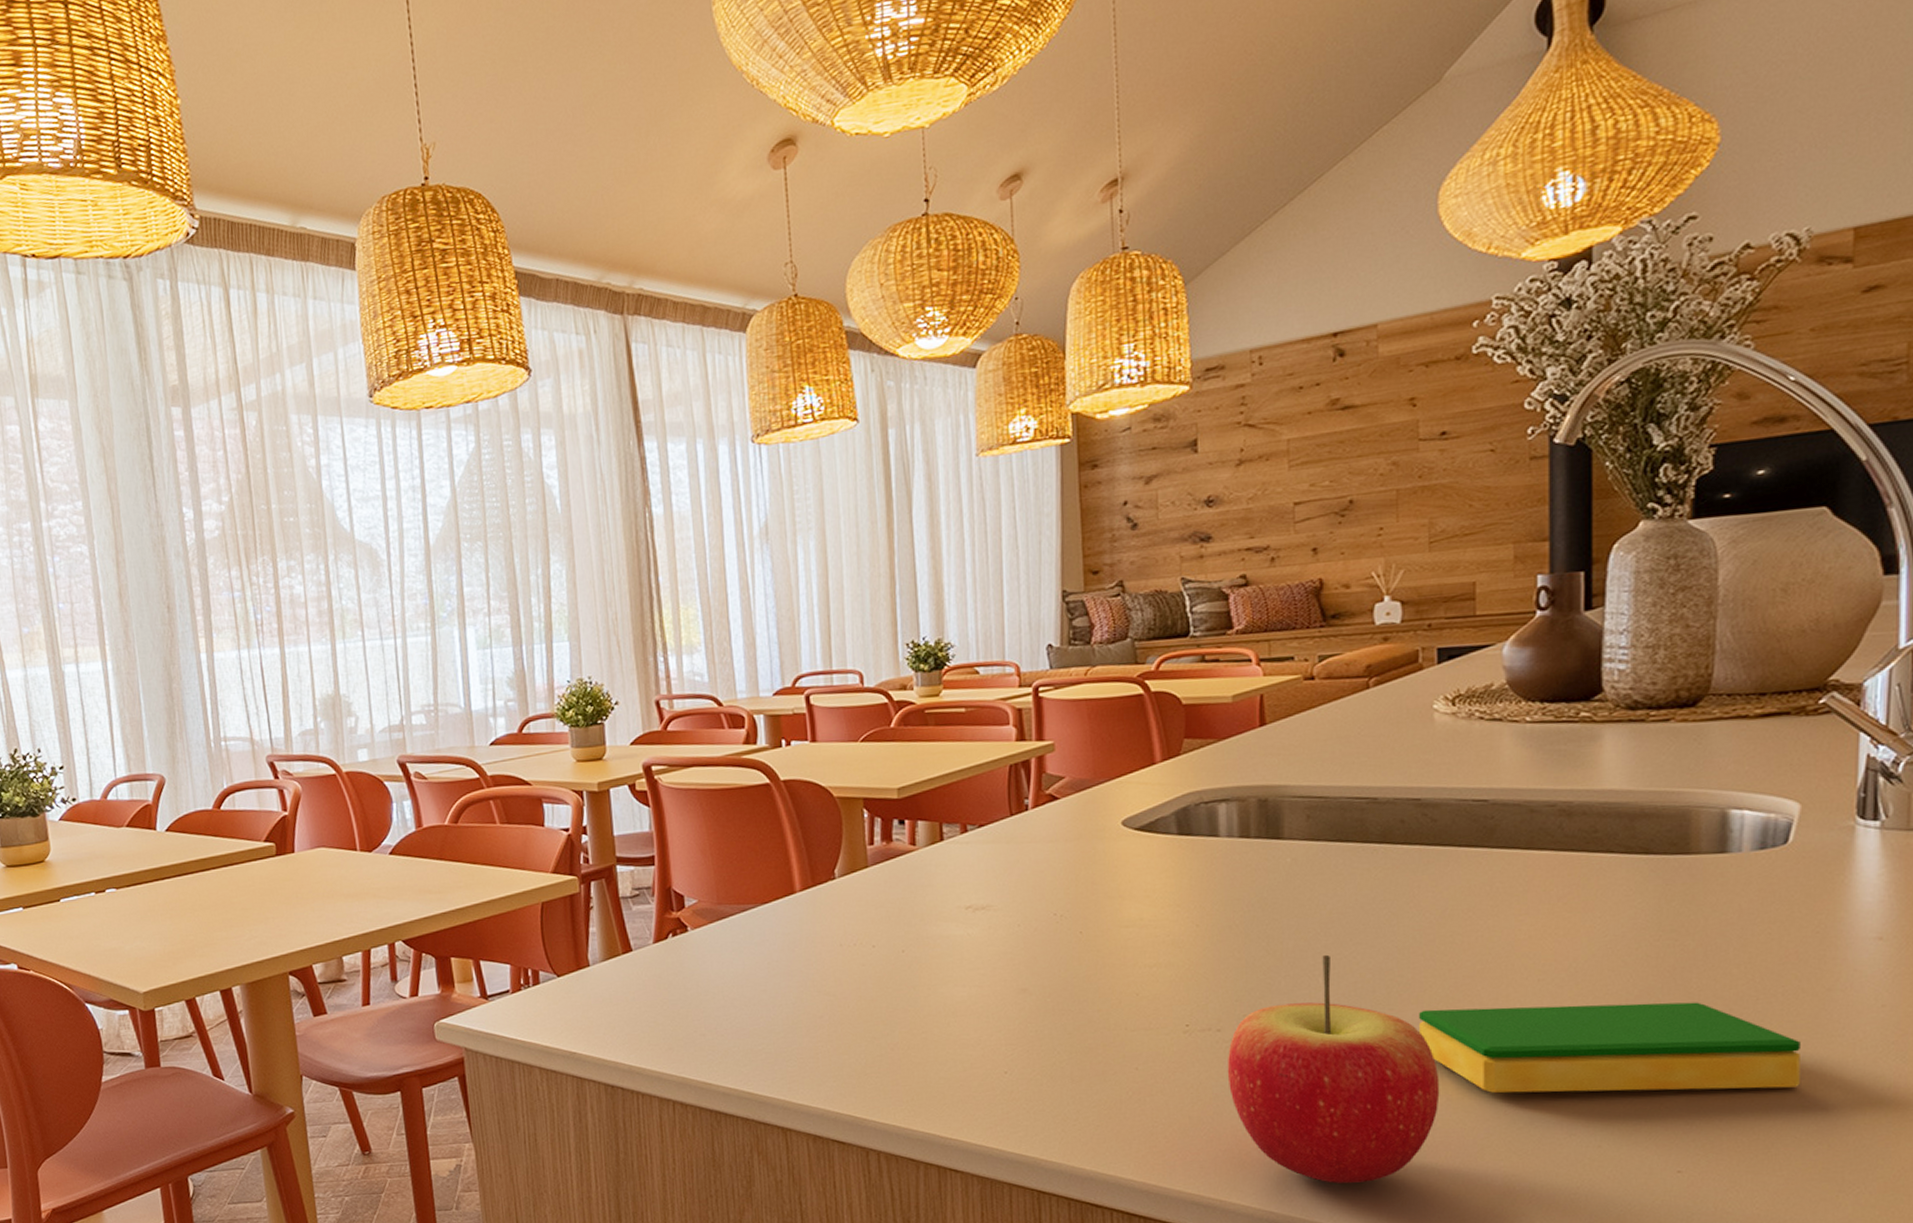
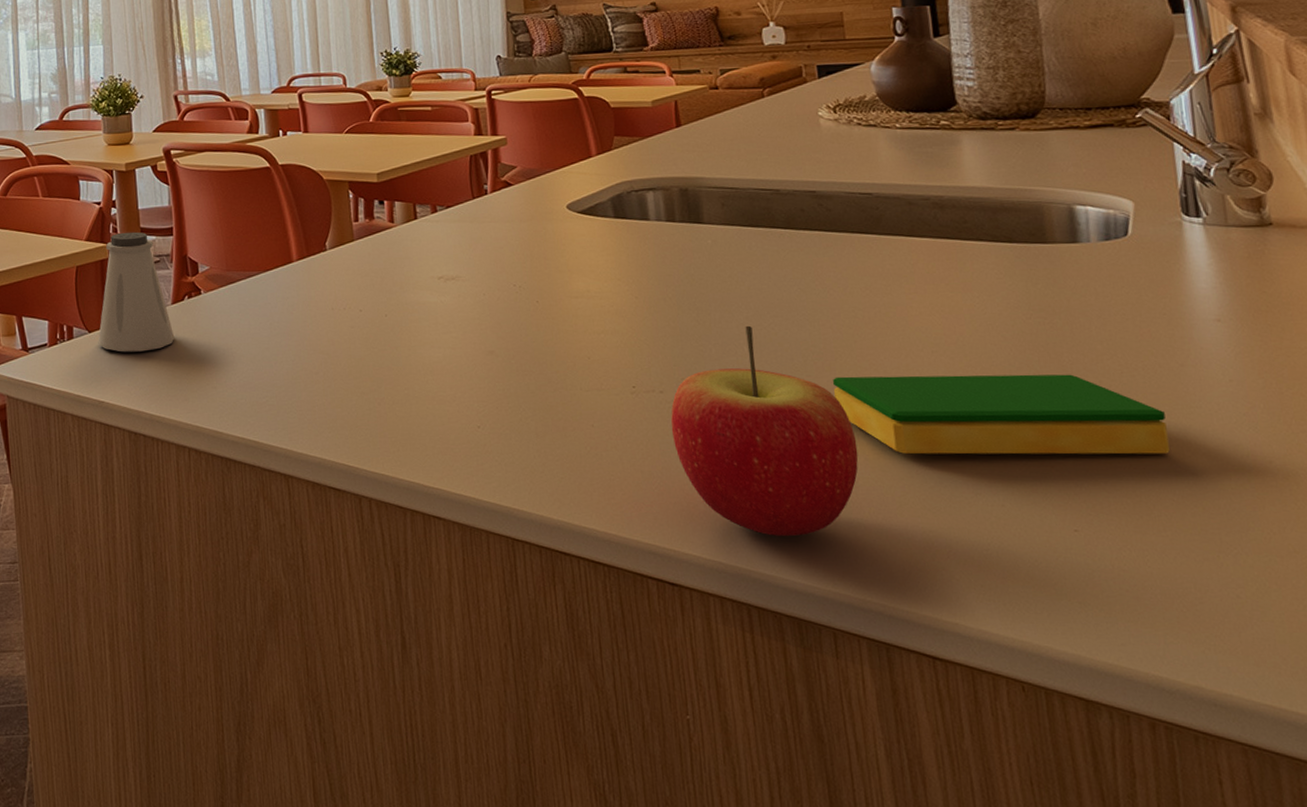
saltshaker: none [568,861,657,998] -> present [98,231,175,352]

